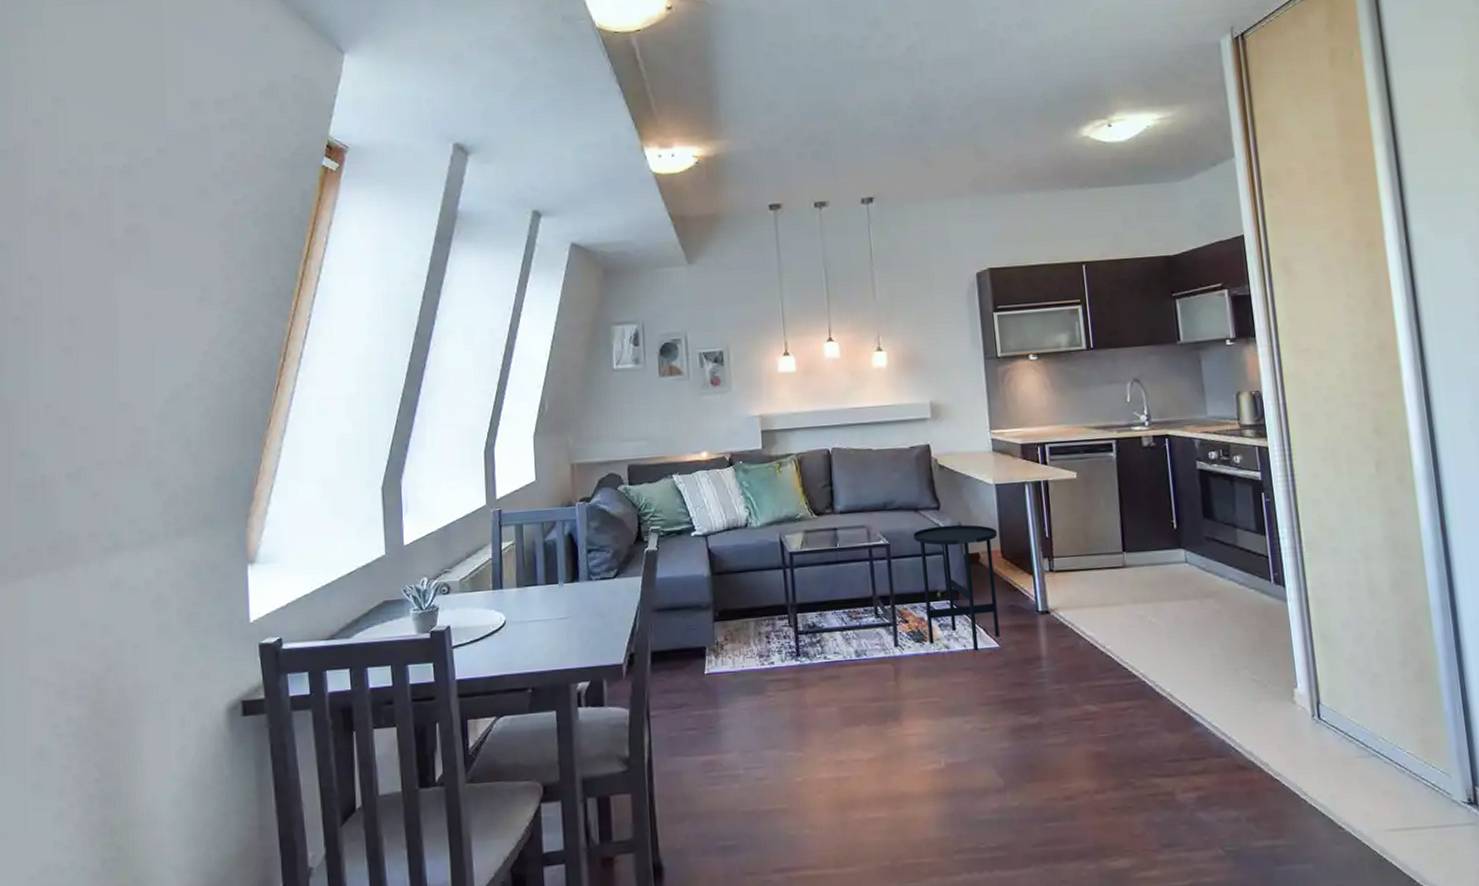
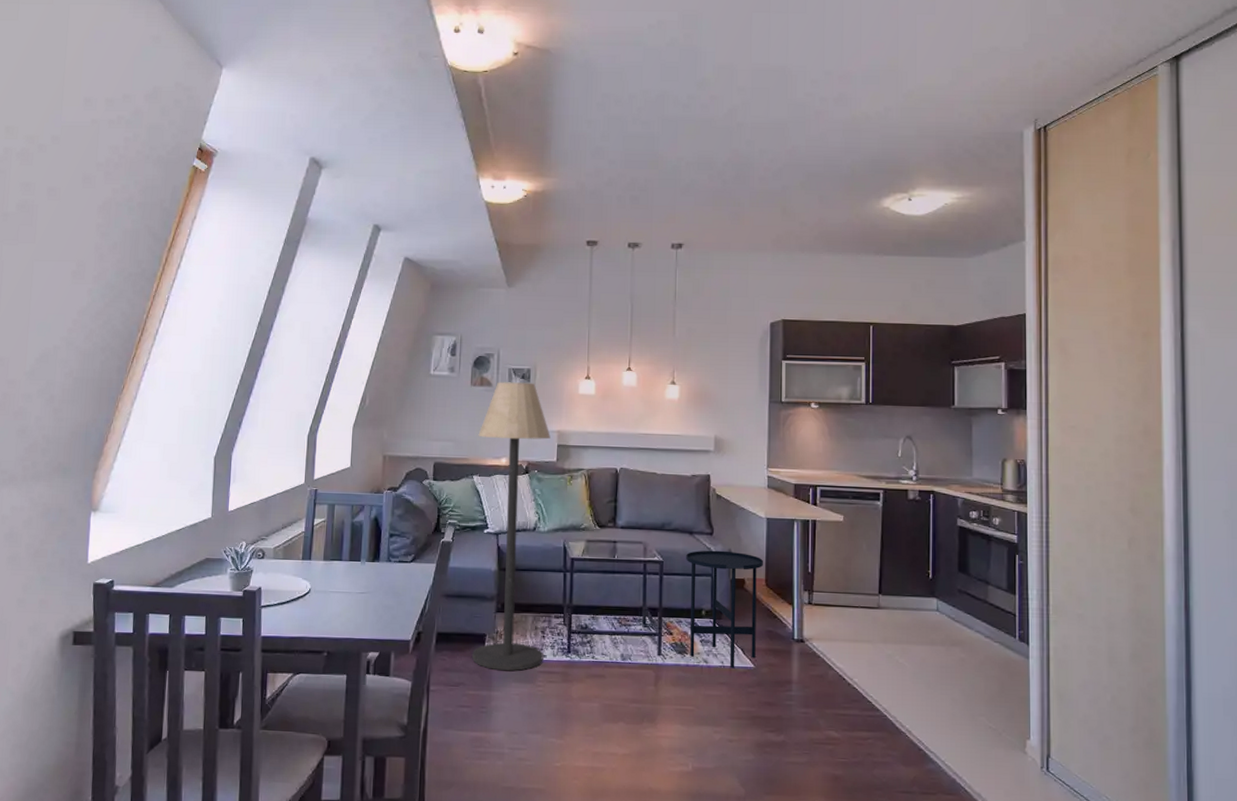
floor lamp: none [673,366,771,685] -> present [472,382,550,671]

